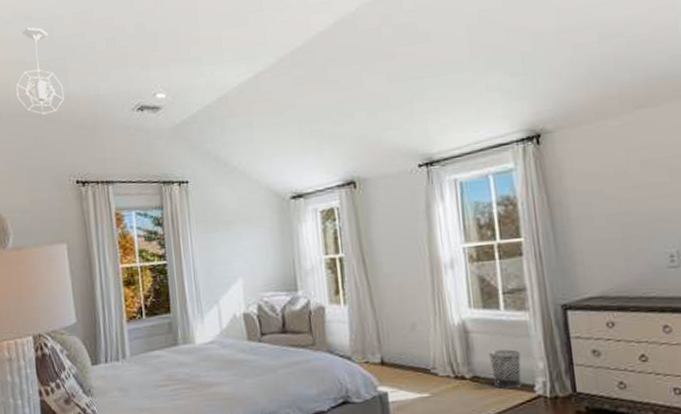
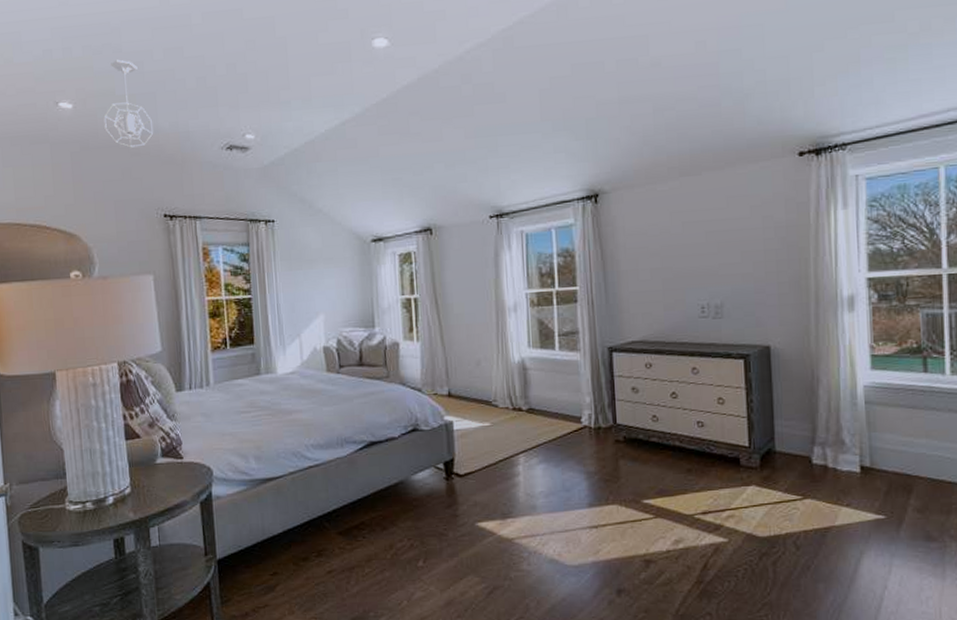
waste bin: present [488,349,522,390] -> none [543,385,572,420]

